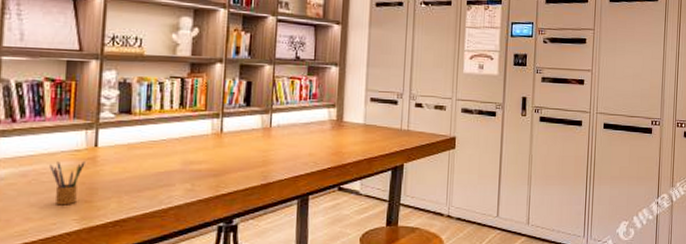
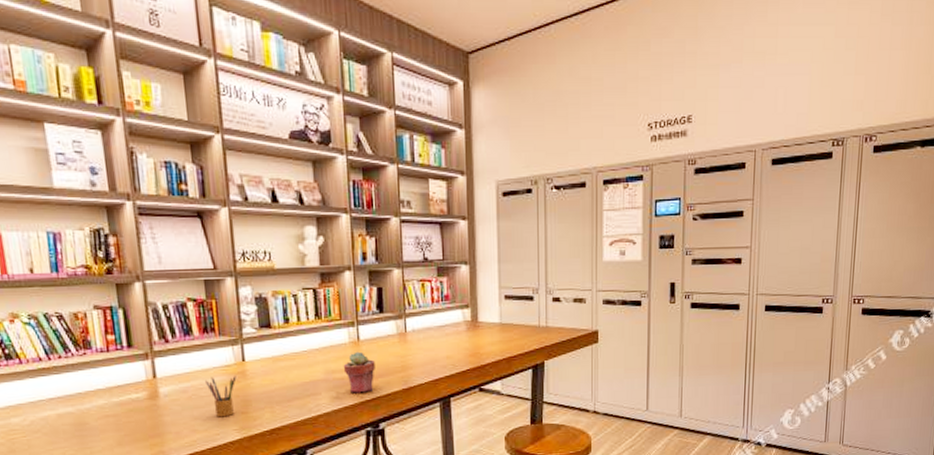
potted succulent: none [202,143,236,186] -> present [343,351,375,393]

